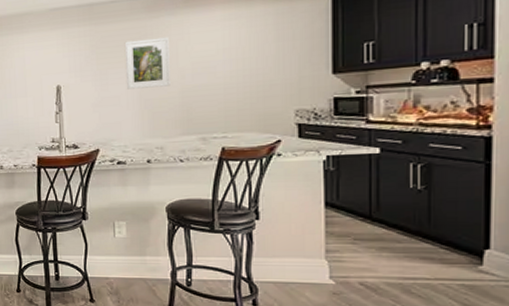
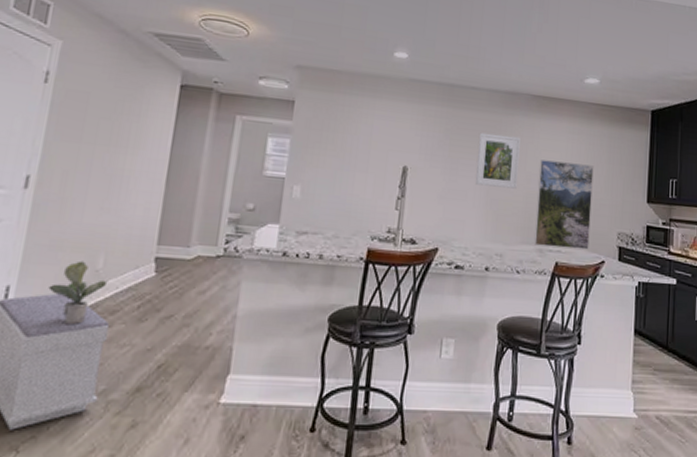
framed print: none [192,47,260,135] -> present [533,160,594,250]

